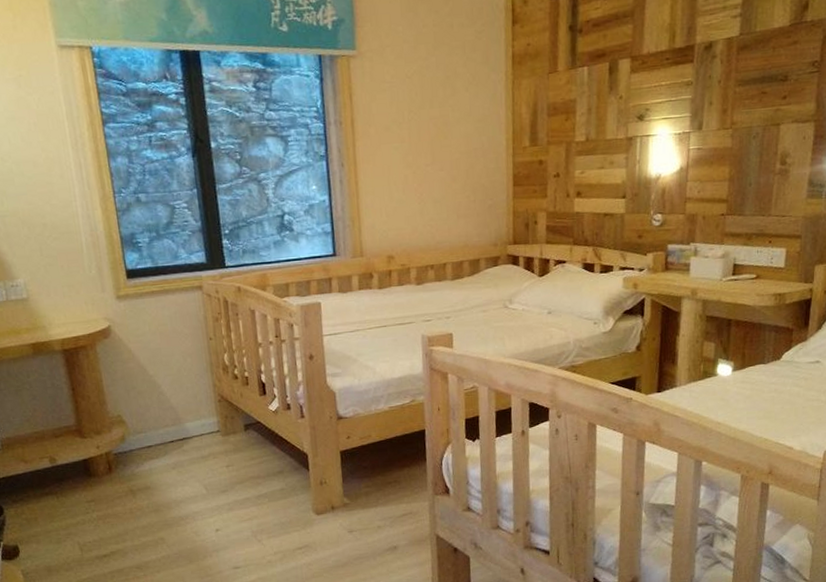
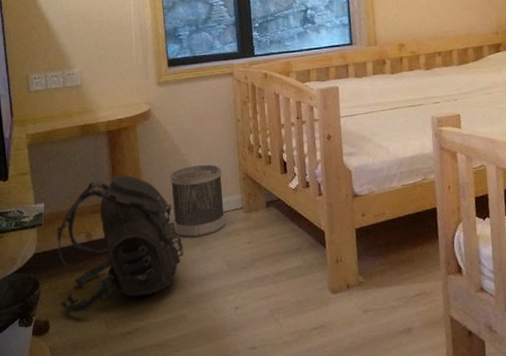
backpack: none [16,397,159,538] -> present [56,175,184,313]
wastebasket: none [137,386,202,462] -> present [169,164,226,238]

